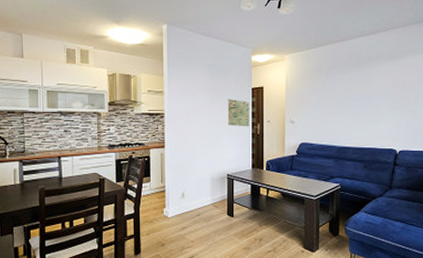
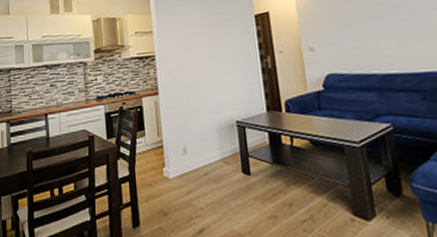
wall art: present [227,98,249,127] -> none [226,30,257,63]

